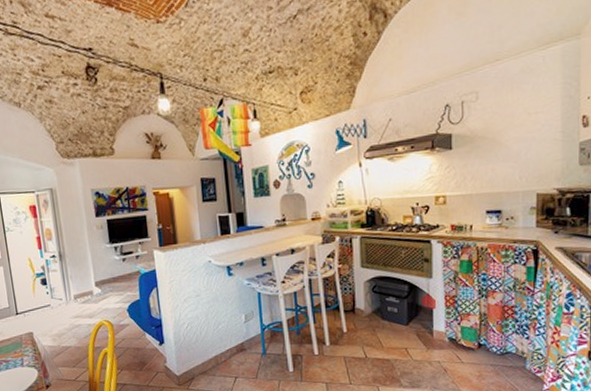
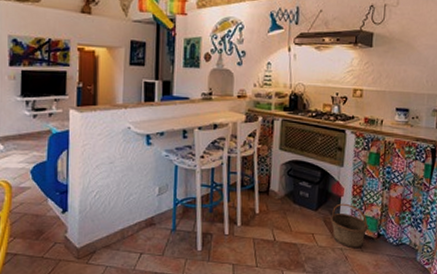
basket: none [423,315,467,361] -> present [330,203,368,249]

